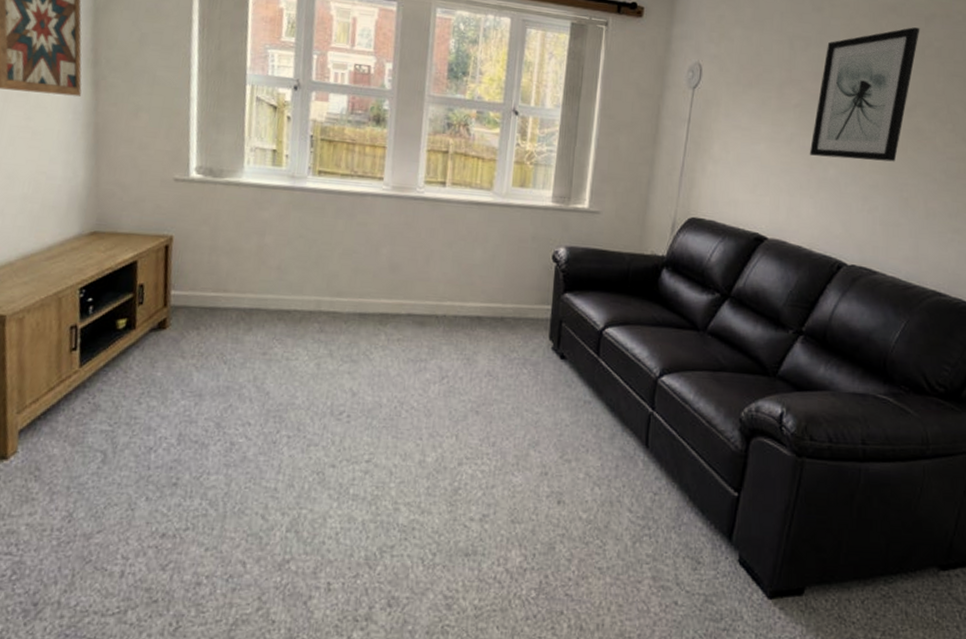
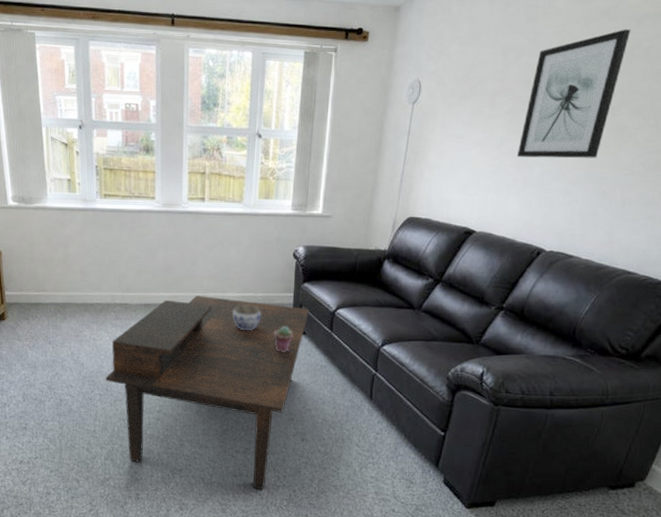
coffee table: none [297,304,571,576] -> present [105,295,309,491]
jar: none [473,317,510,353] -> present [232,304,261,331]
potted succulent: none [525,348,550,382] -> present [273,326,293,352]

